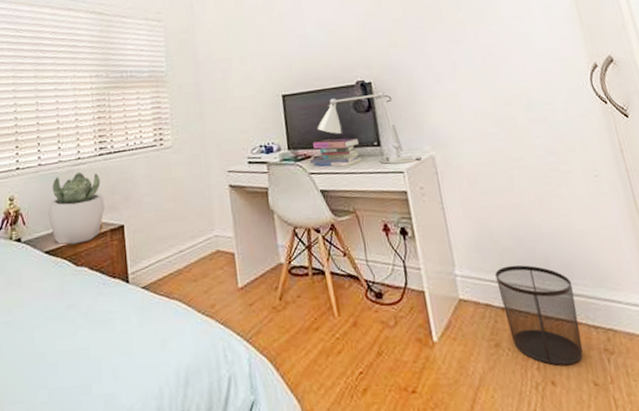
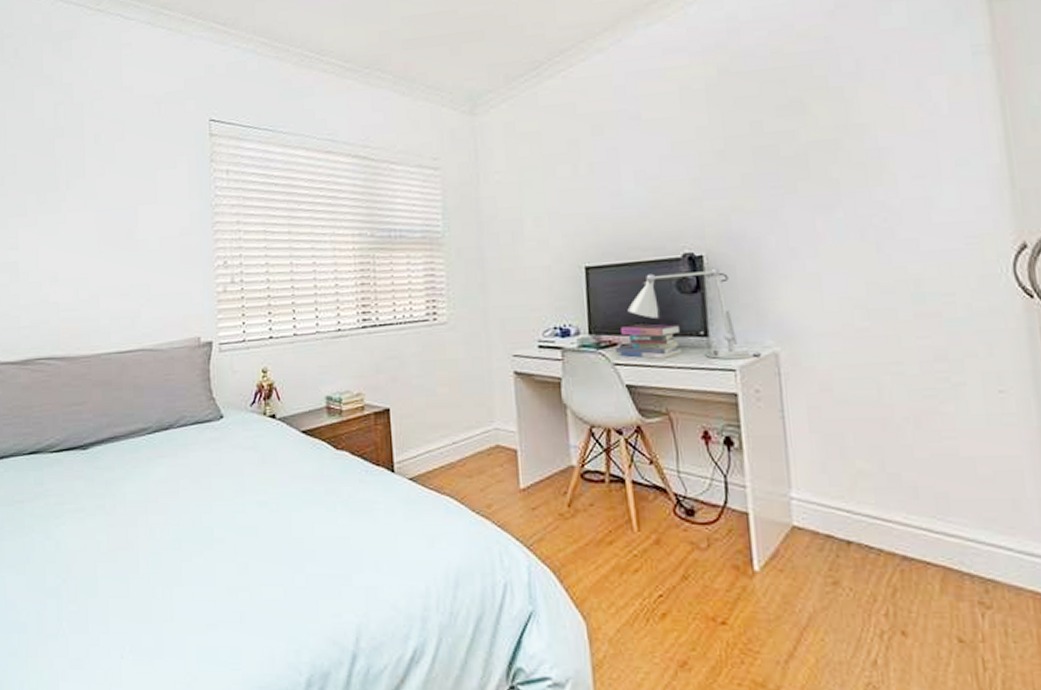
succulent plant: present [48,172,105,245] -> none [304,345,368,426]
waste bin: present [495,265,583,366] -> none [843,492,950,616]

